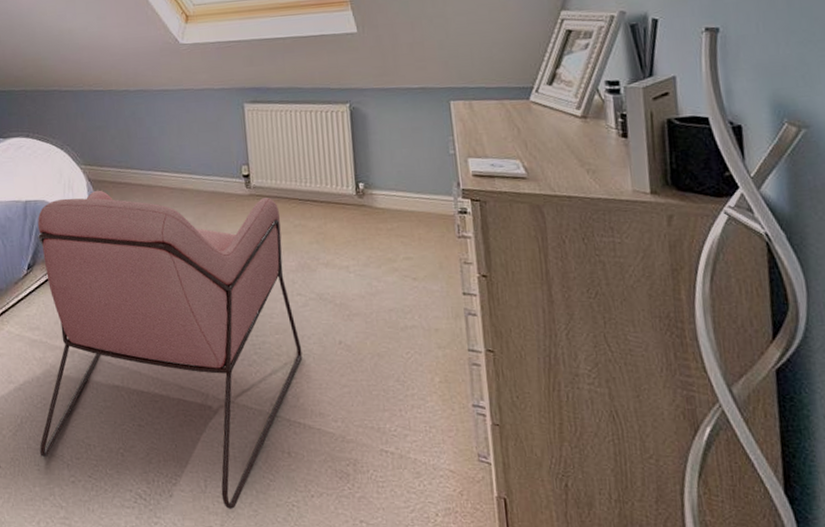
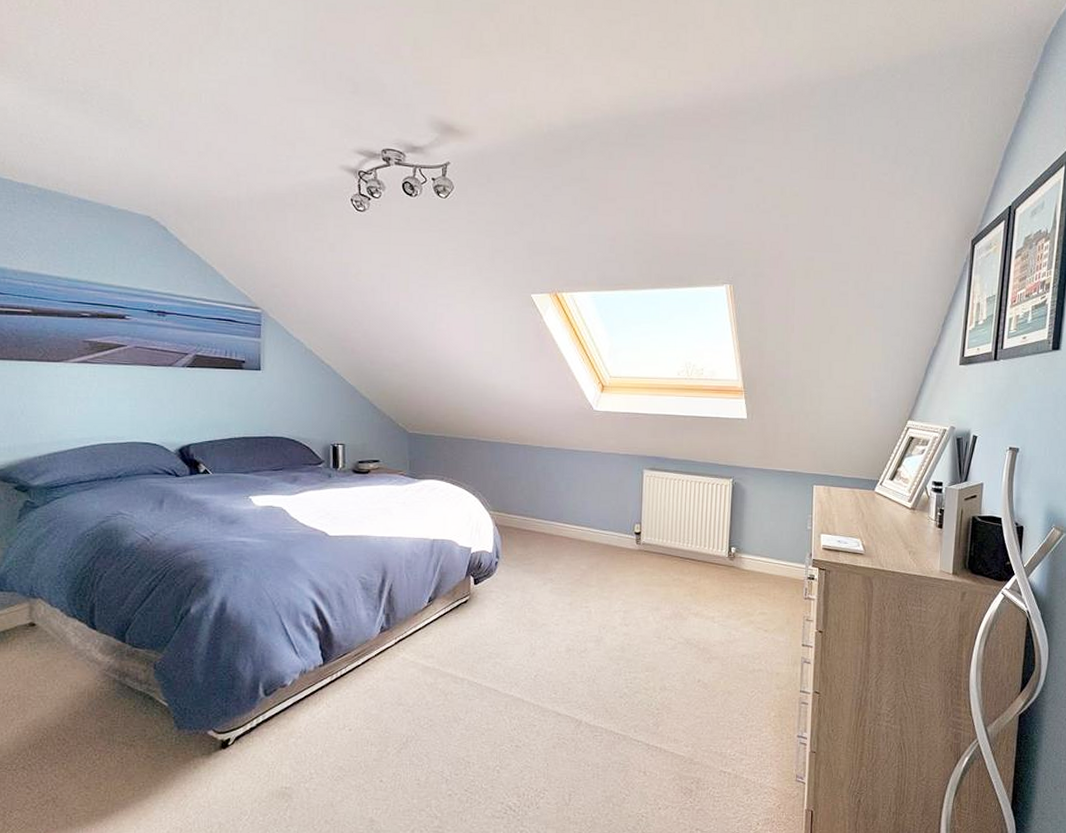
armchair: present [38,190,303,510] -> none [421,535,666,820]

